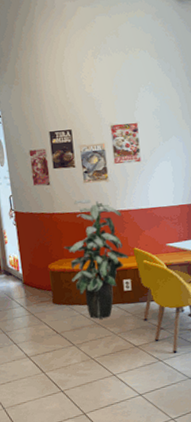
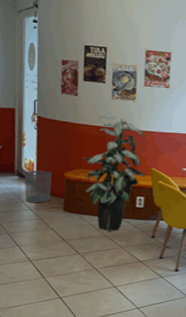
waste bin: none [11,265,39,299] -> present [25,170,52,202]

